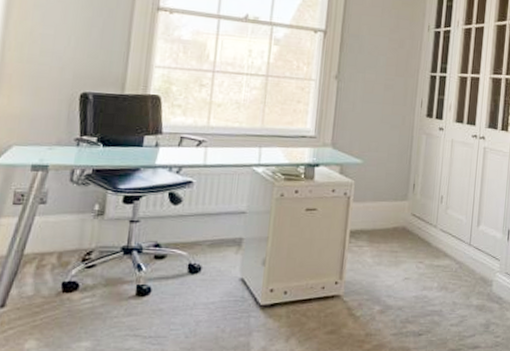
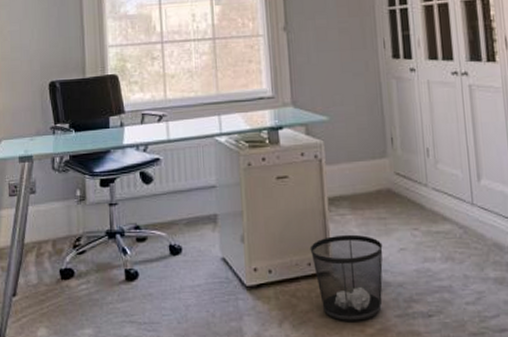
waste bin: none [326,263,391,338] -> present [309,234,383,321]

